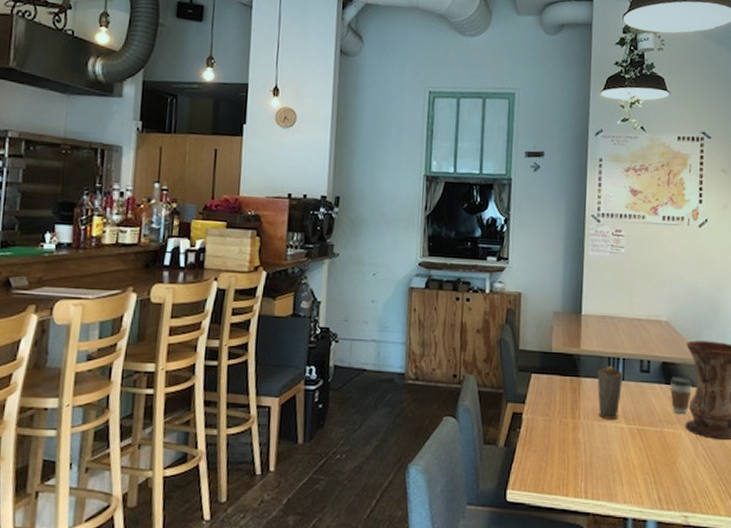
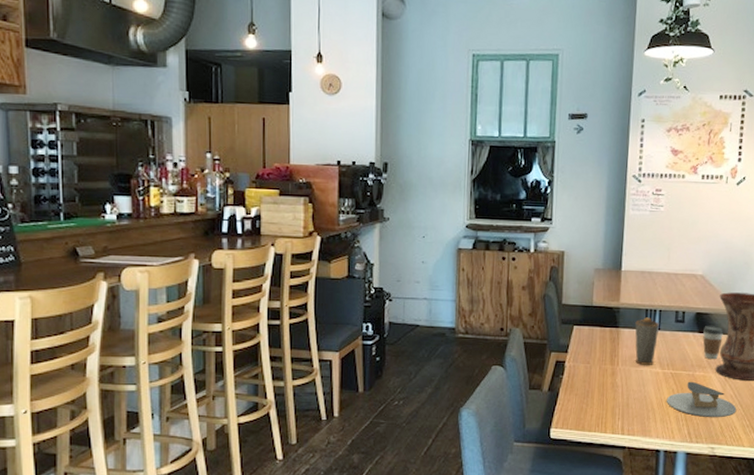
napkin holder: none [634,438,710,482] -> present [667,381,737,418]

